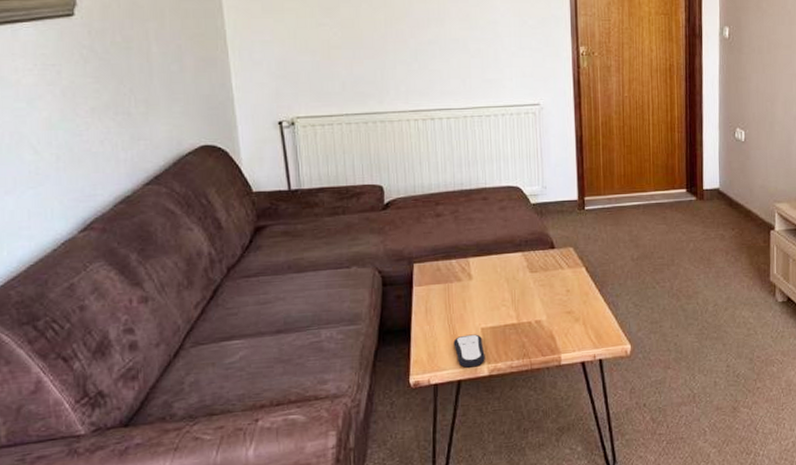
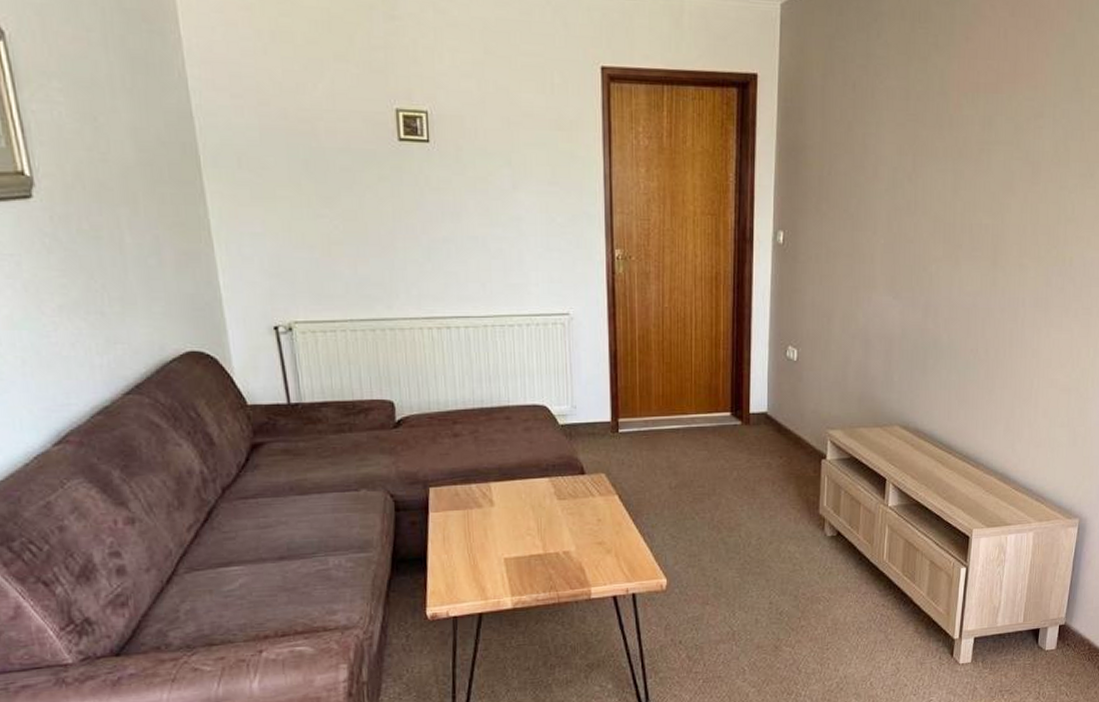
remote control: present [453,334,485,368] -> none [474,564,509,600]

